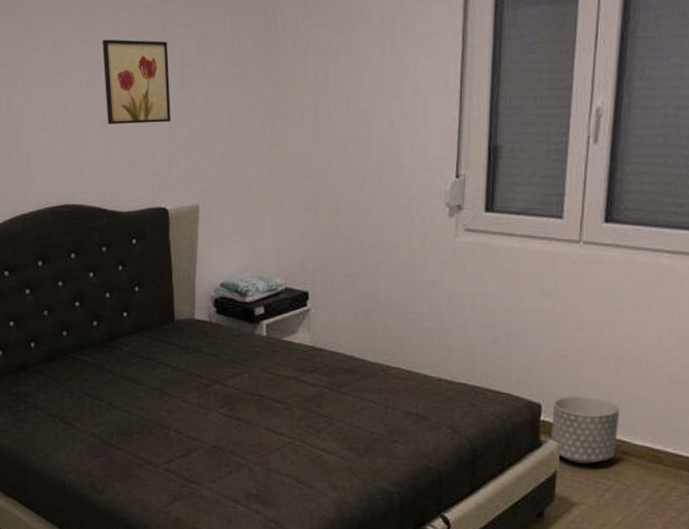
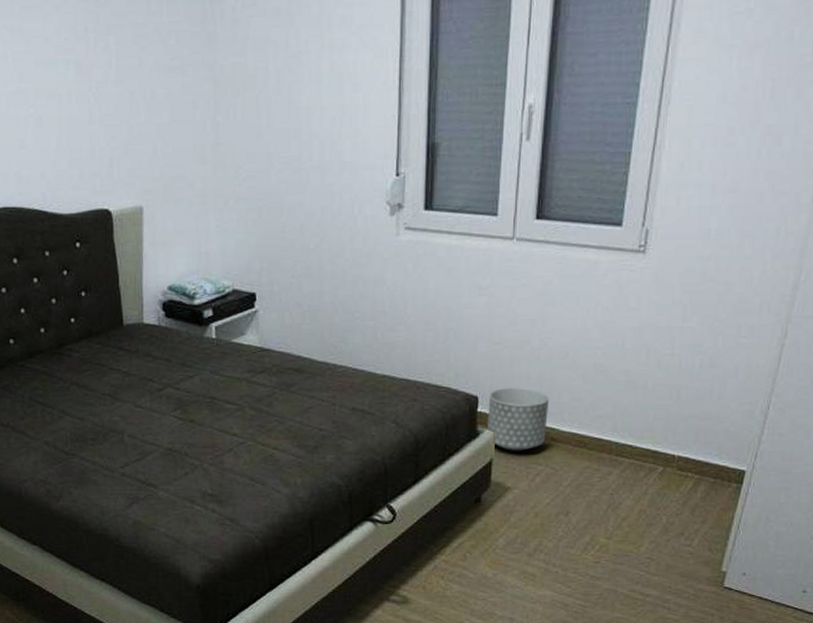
wall art: present [103,39,171,124] -> none [33,28,109,121]

